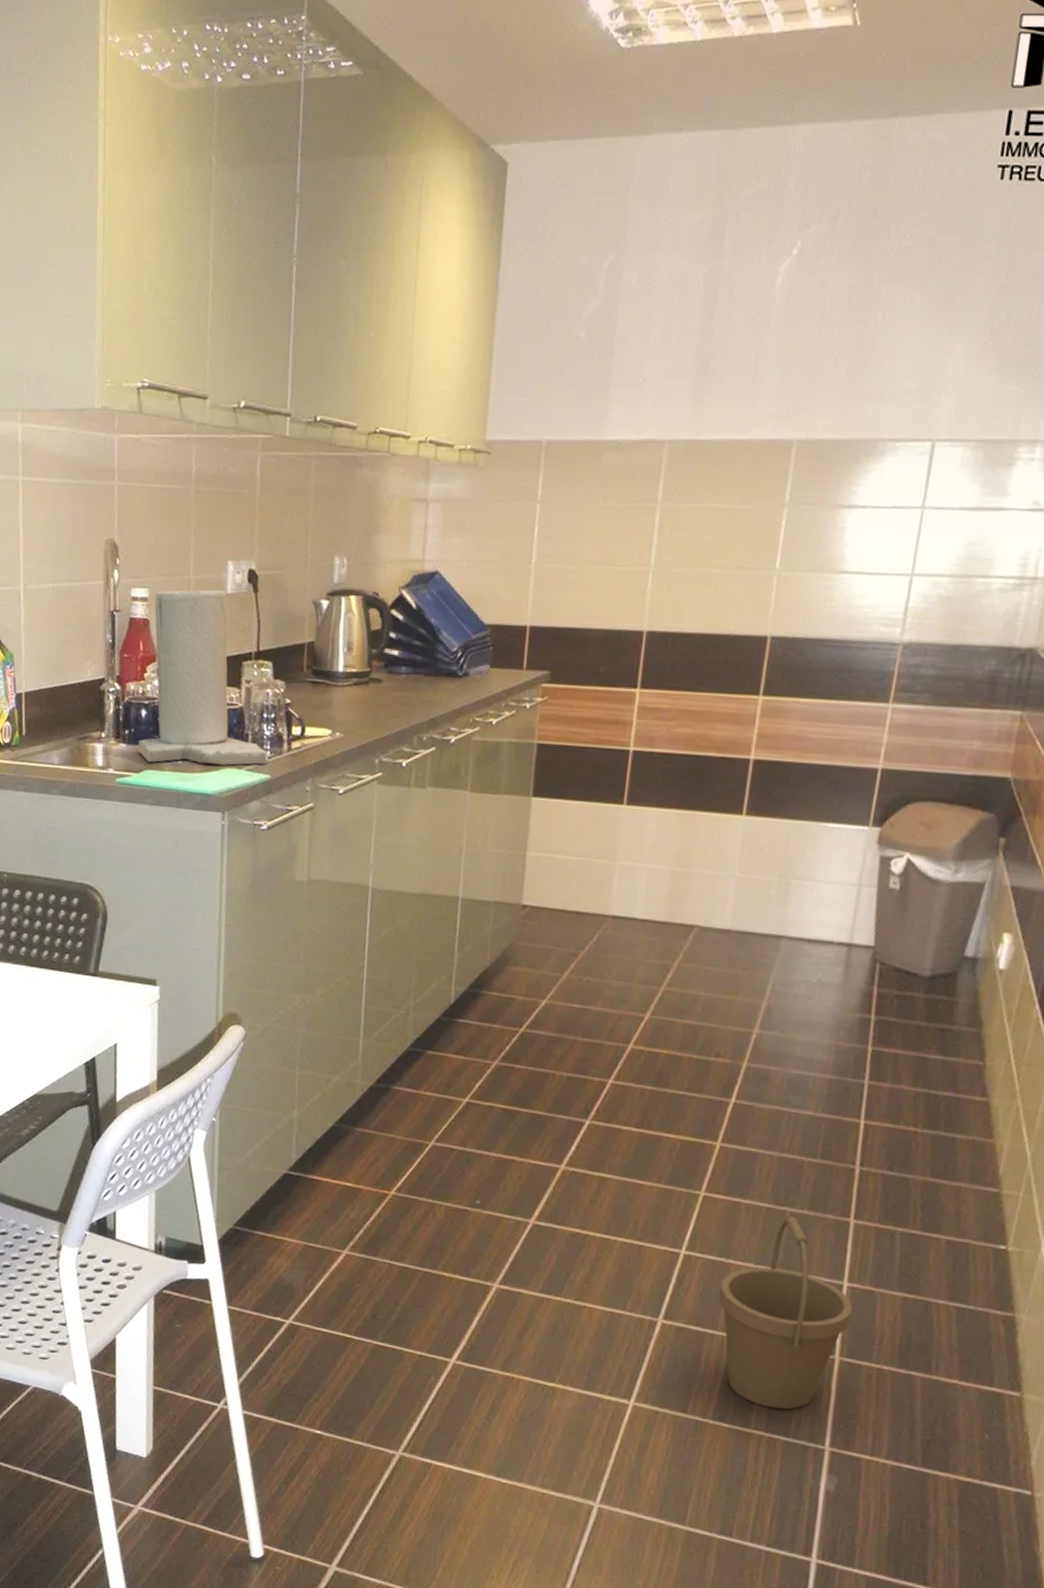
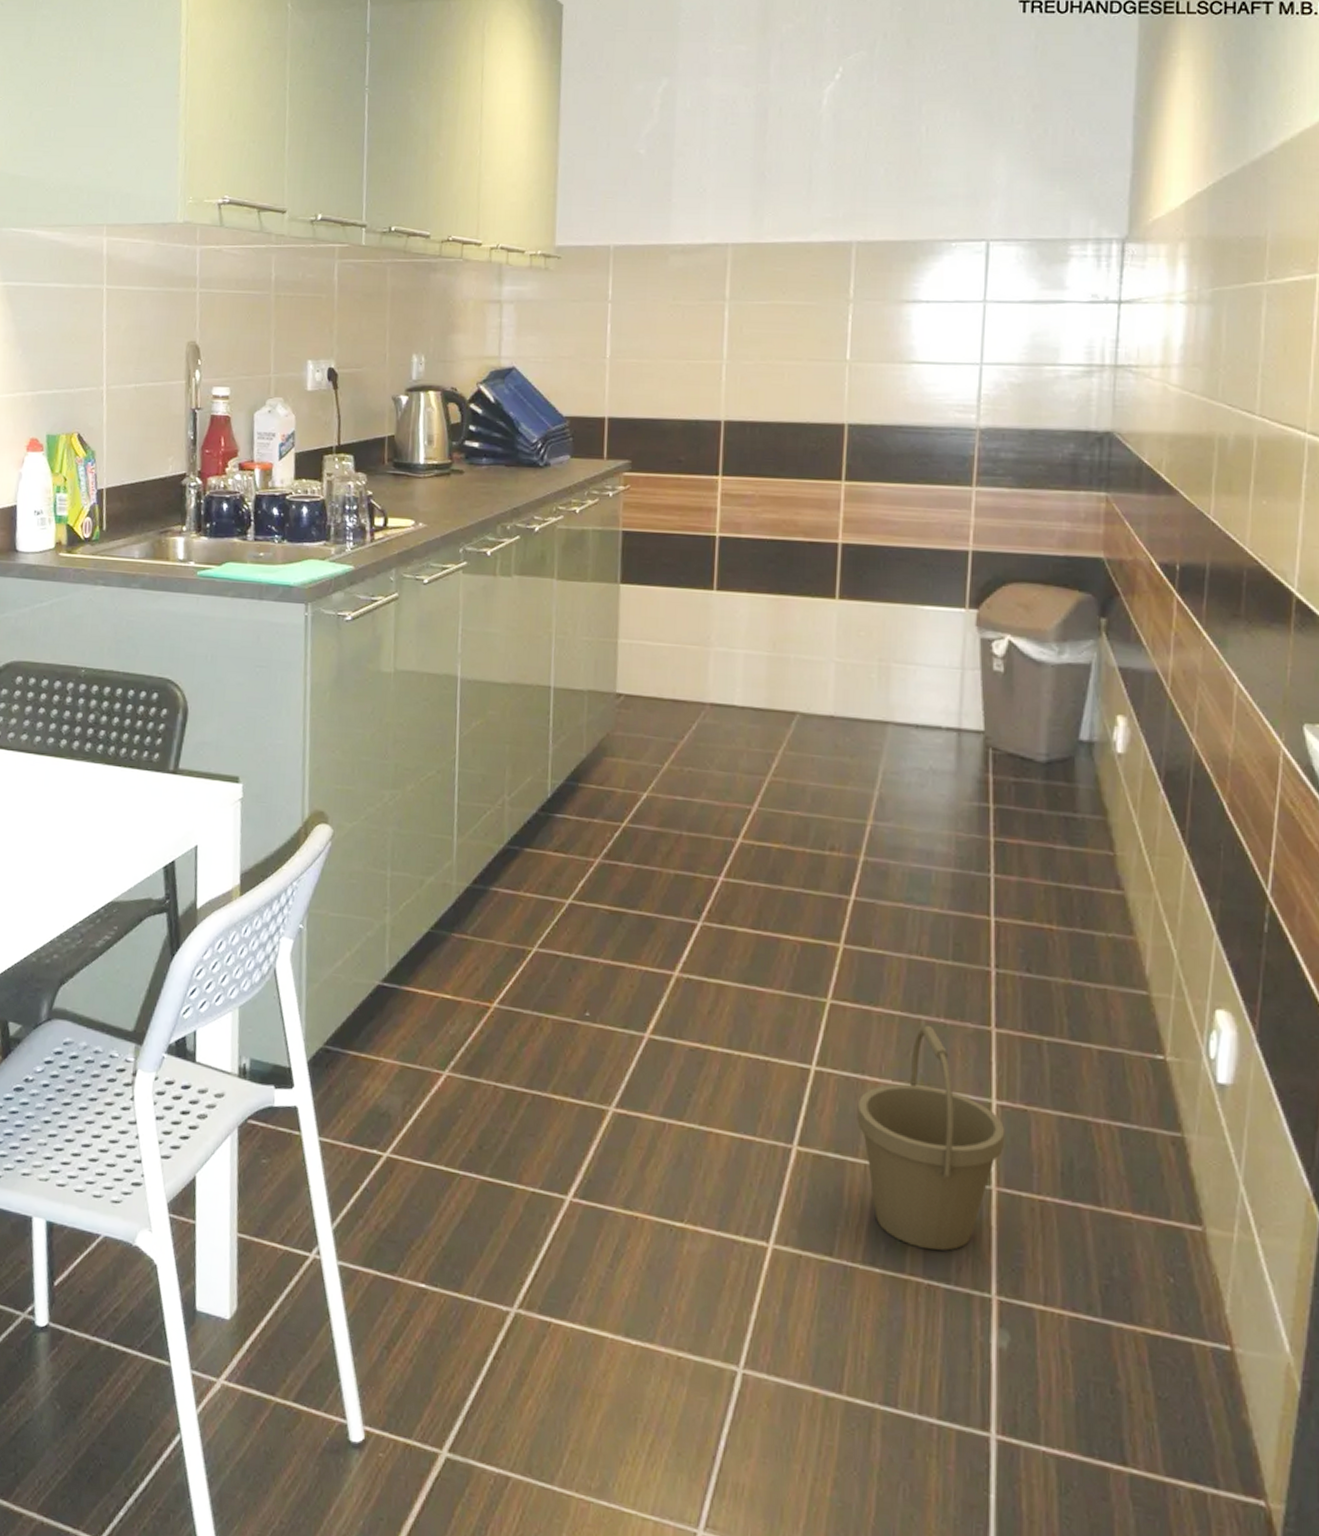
paper towel: present [138,589,267,766] -> none [219,387,350,557]

